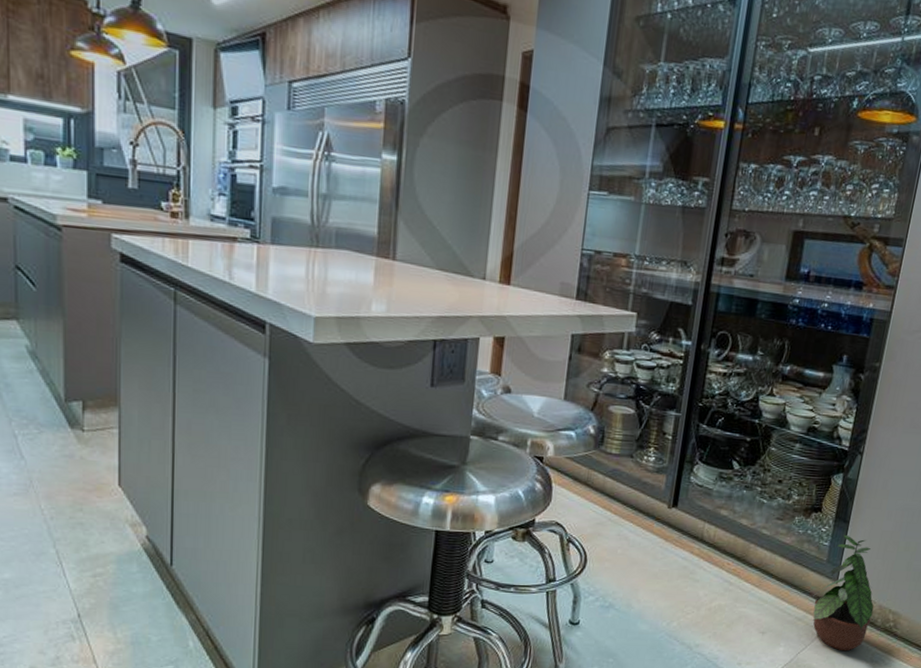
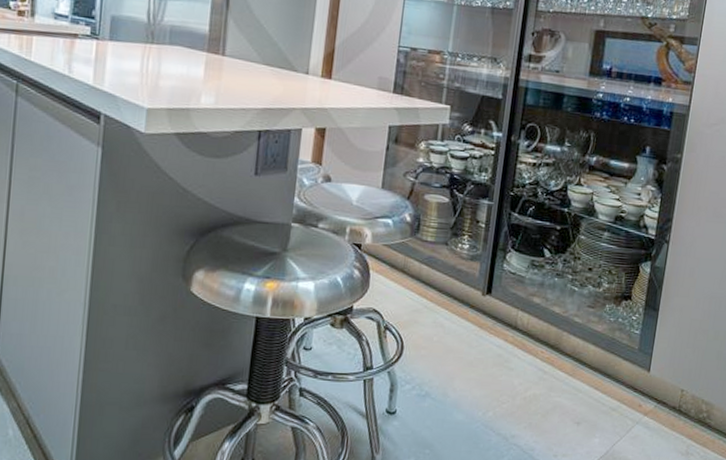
potted plant: present [811,534,875,652] -> none [624,322,689,443]

